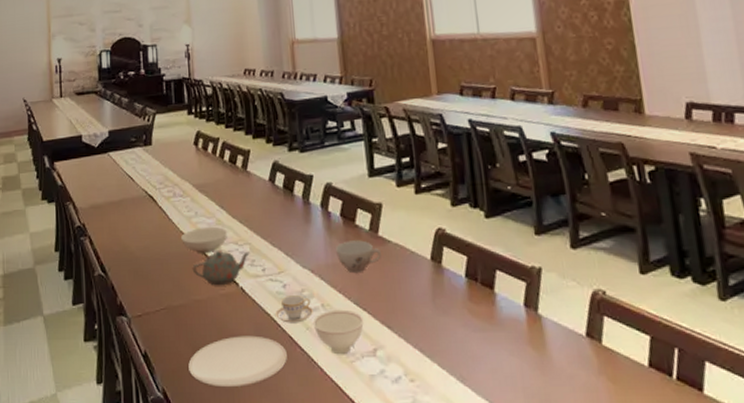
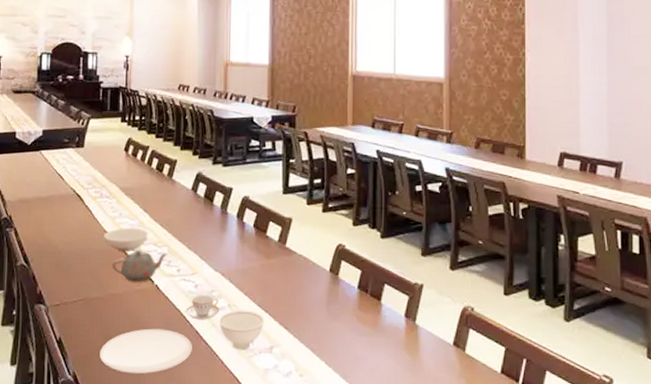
teacup: present [335,240,381,274] -> none [245,249,286,279]

